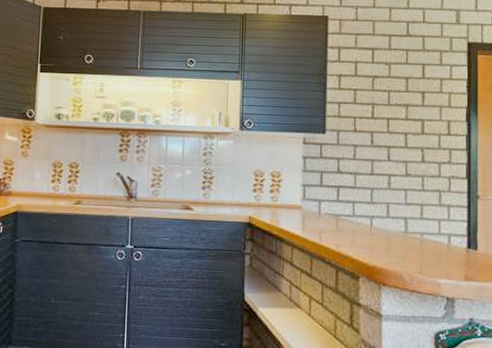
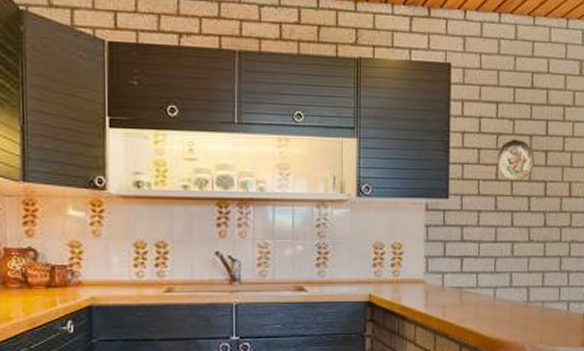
decorative plate: none [373,81,411,119] -> present [497,139,534,181]

